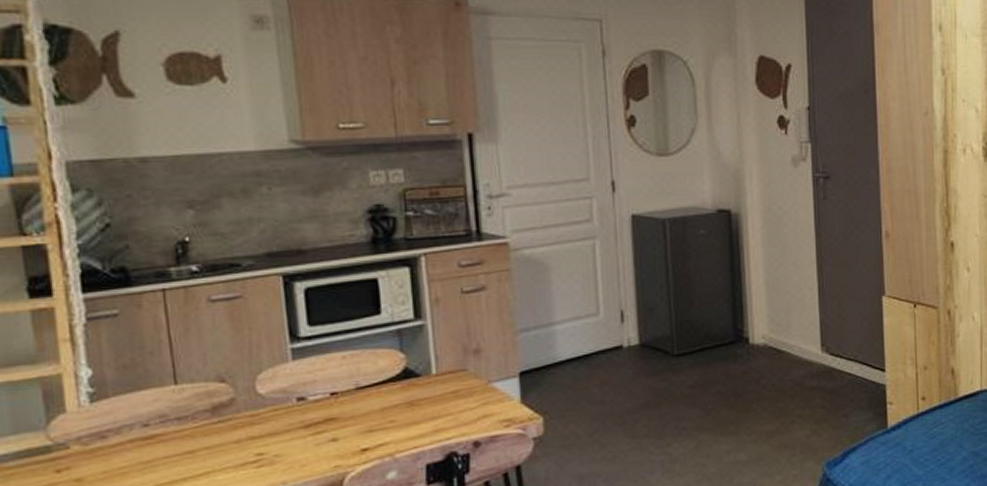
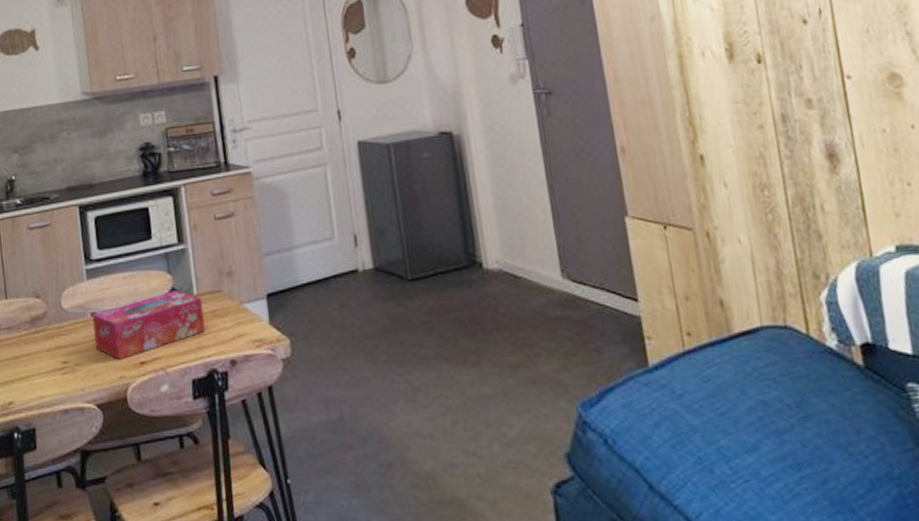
tissue box: none [298,370,444,448] -> present [92,290,205,360]

